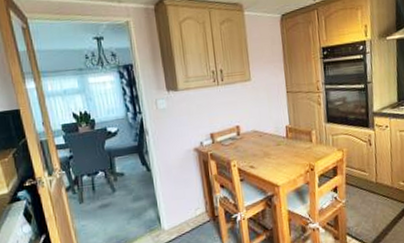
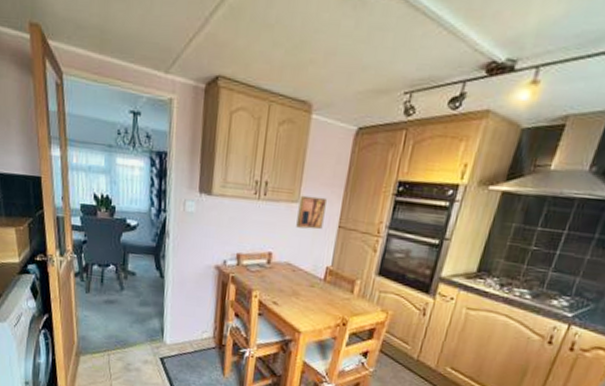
wall art: none [250,72,275,101] -> present [296,195,327,230]

